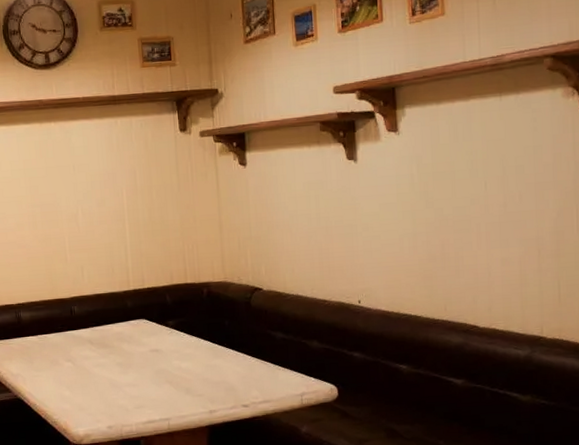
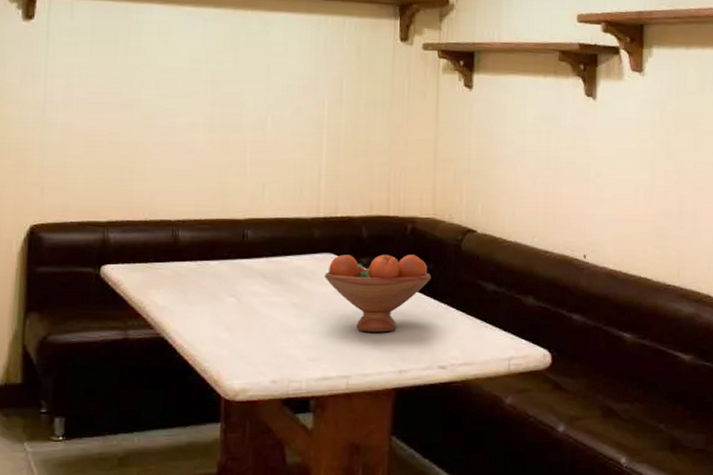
fruit bowl: none [140,314,229,382] -> present [325,254,432,332]

